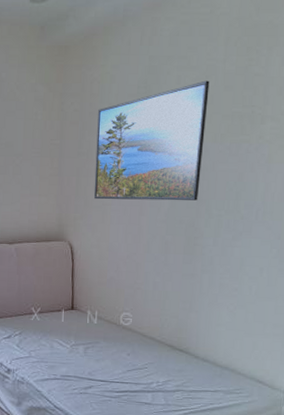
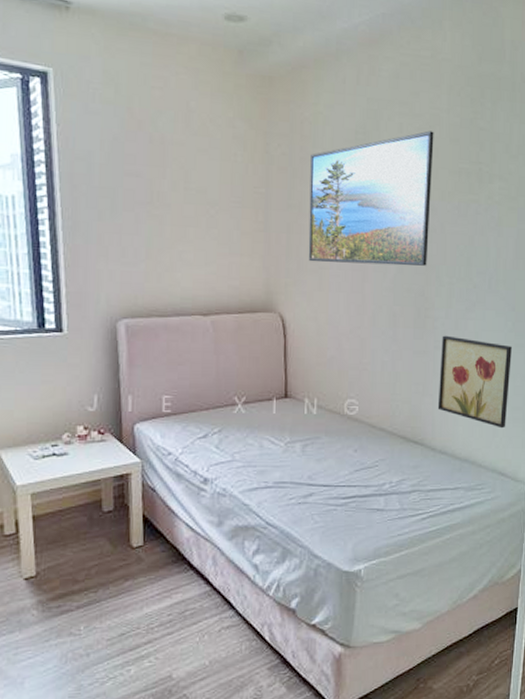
wall art: none [202,261,276,343] -> present [437,335,512,429]

